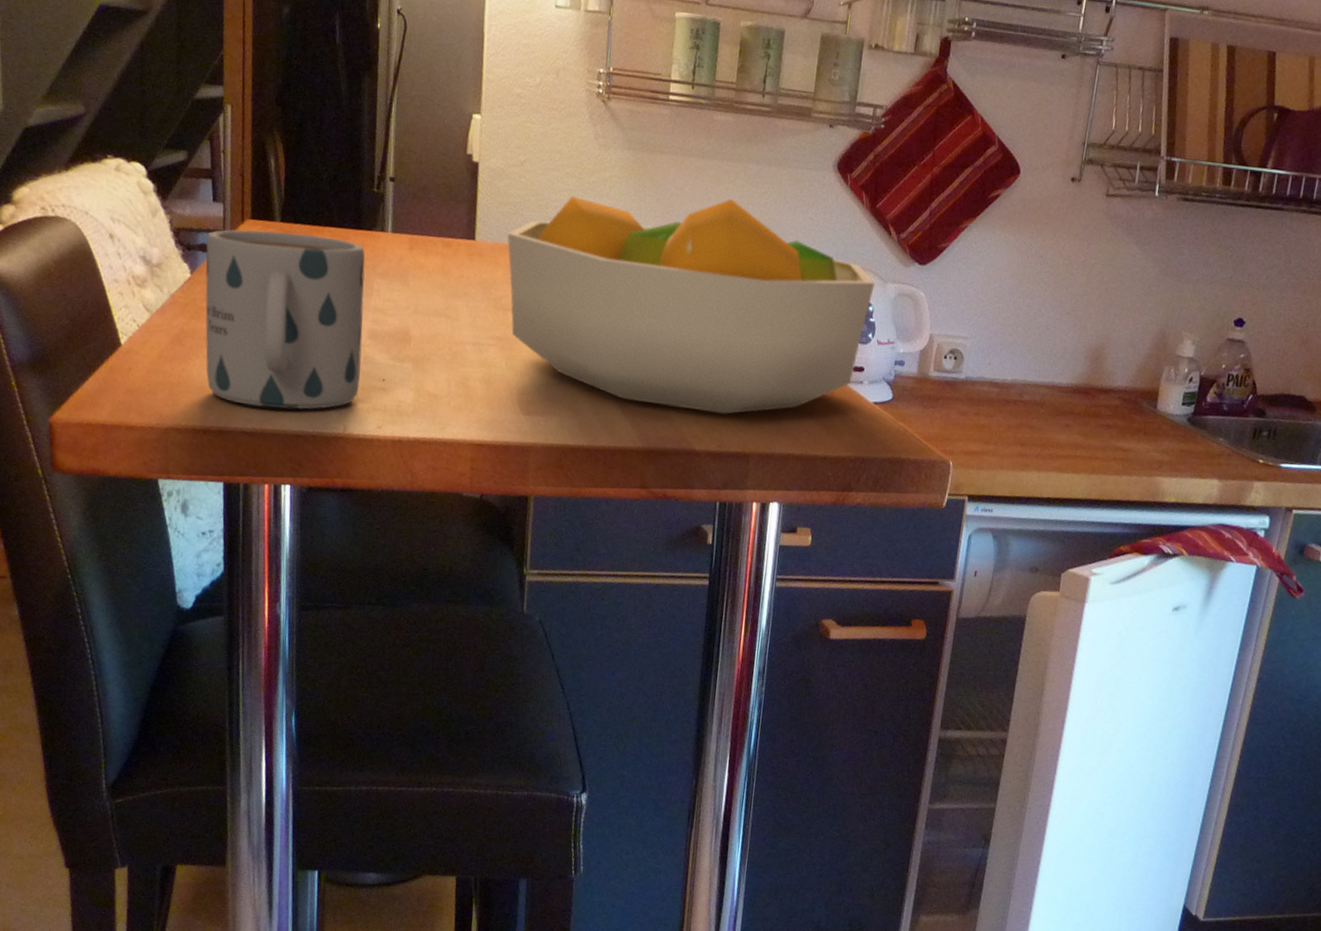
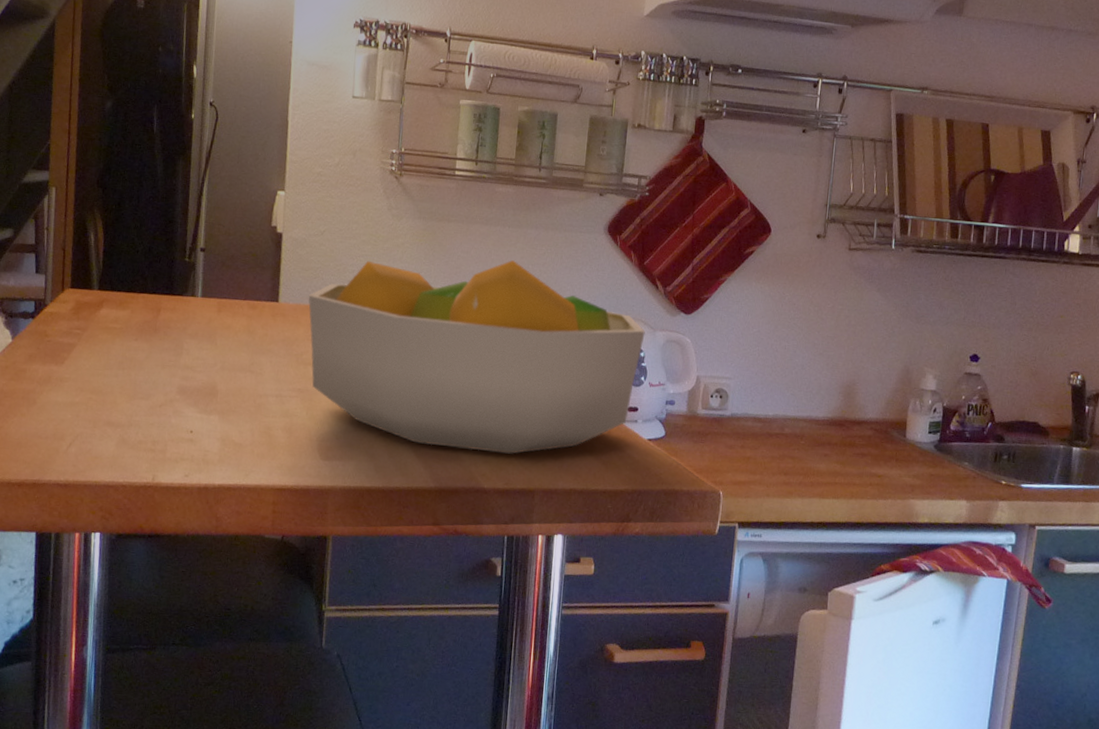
mug: present [205,229,365,410] -> none [23,298,176,462]

